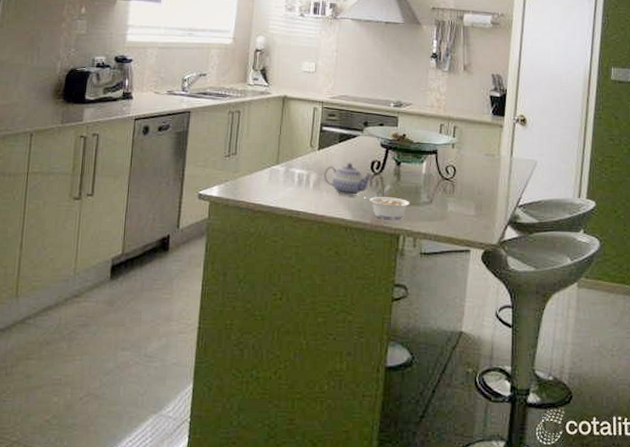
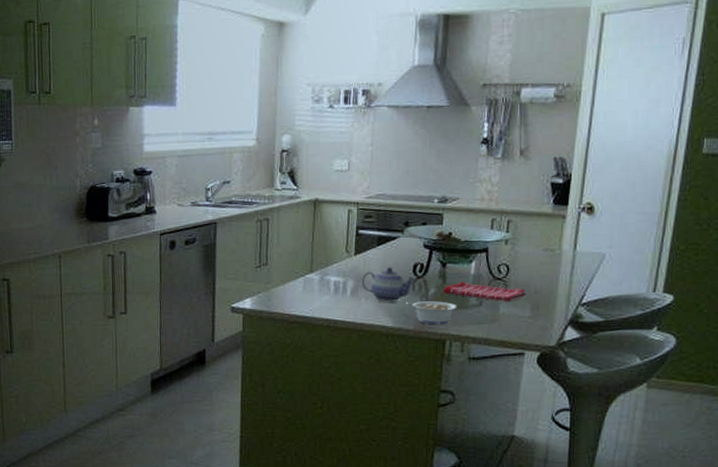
dish towel: none [398,180,471,200] -> present [443,281,526,301]

